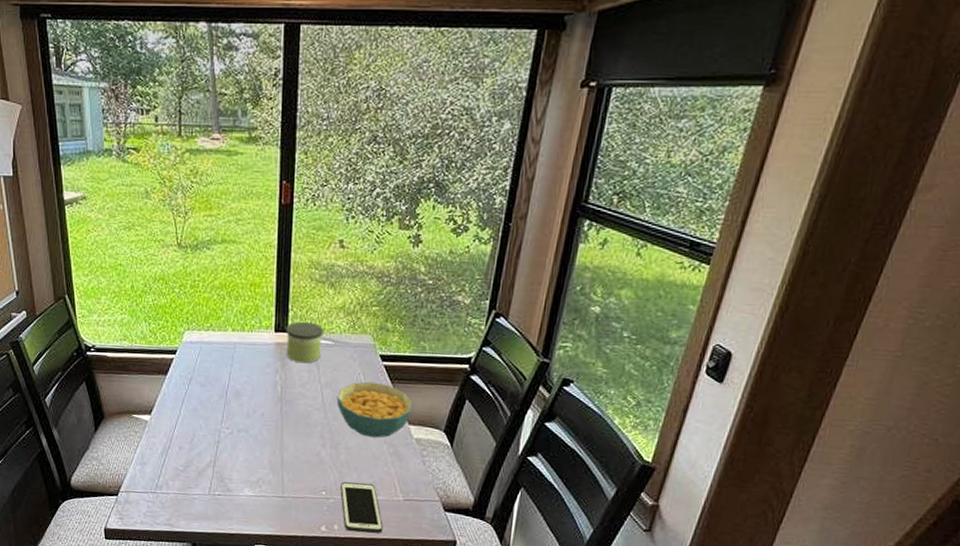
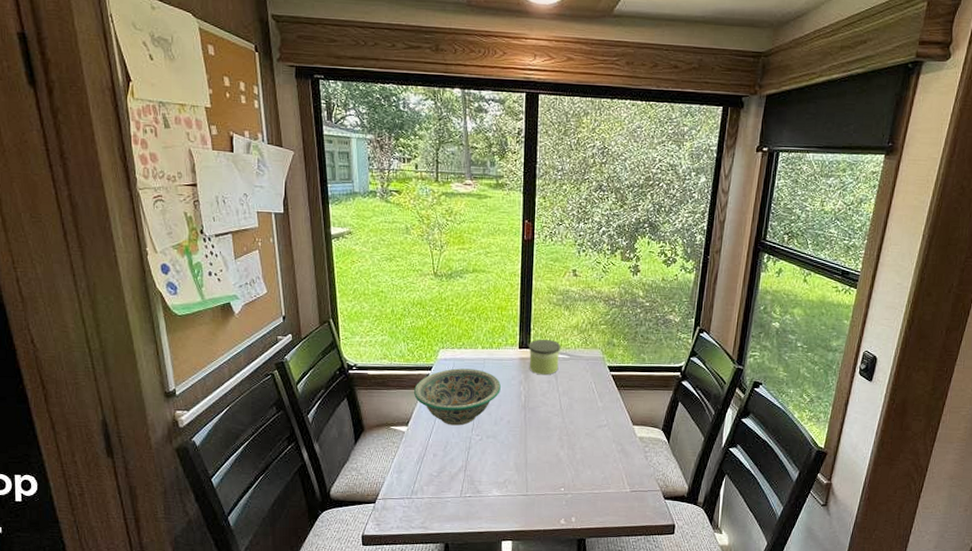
decorative bowl: none [156,353,254,417] -> present [413,368,501,426]
cereal bowl: present [336,381,413,438] -> none [572,389,636,438]
cell phone: present [340,482,383,533] -> none [577,478,614,523]

